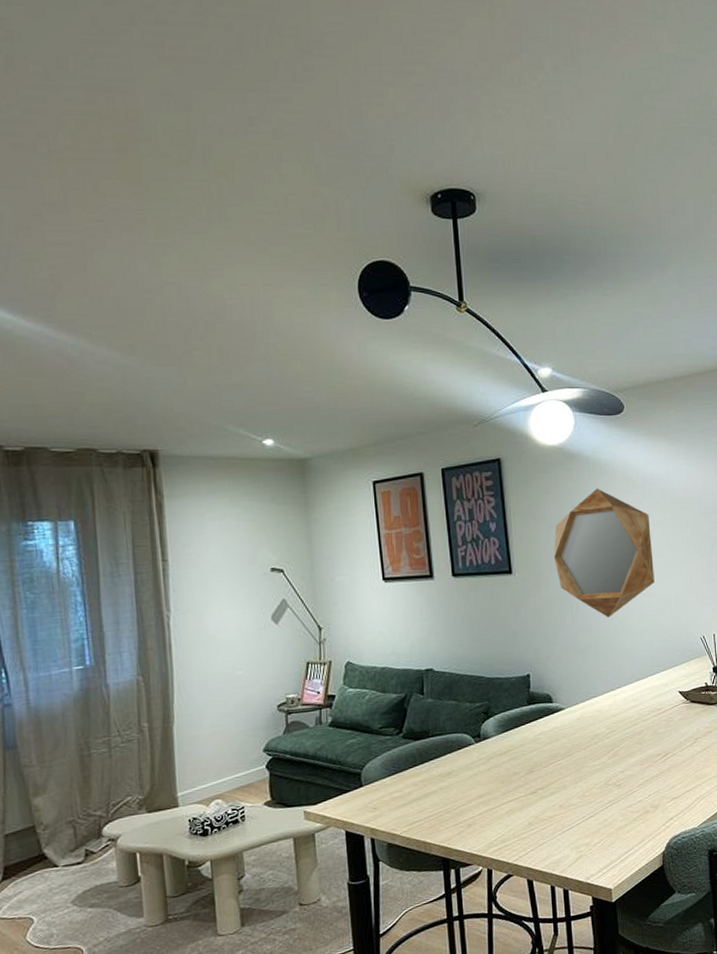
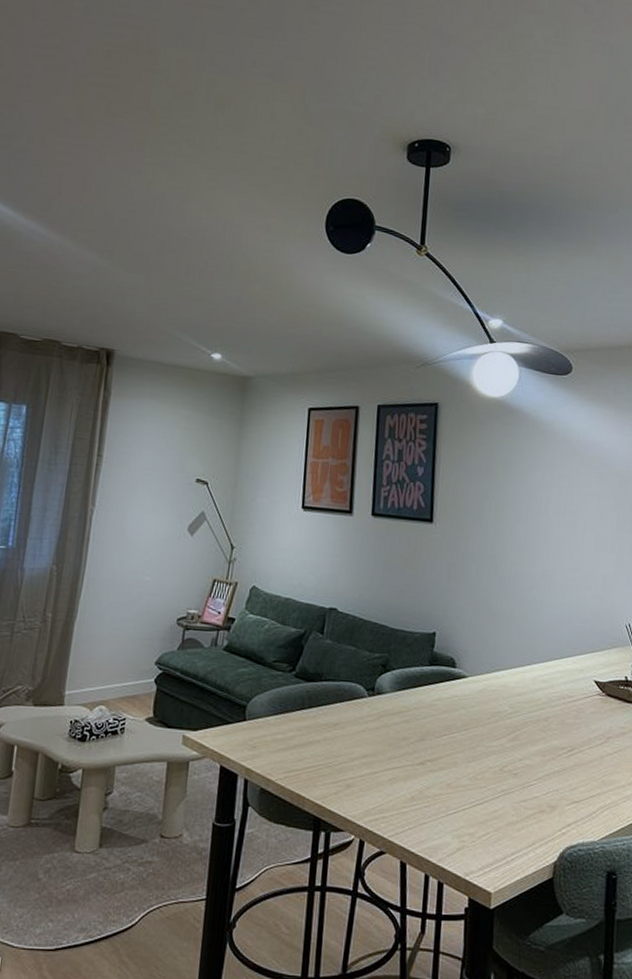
home mirror: present [553,488,655,618] -> none [478,447,585,587]

